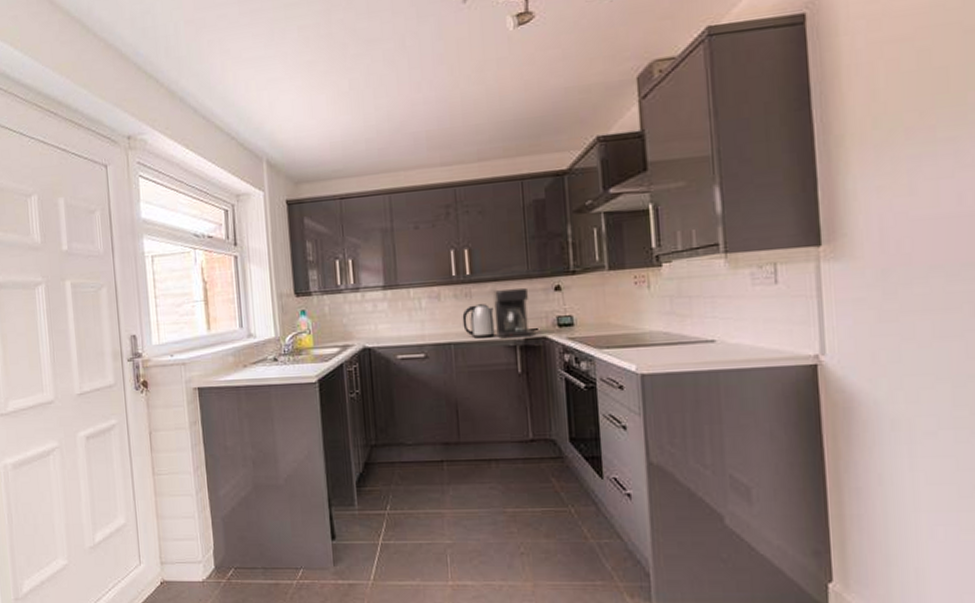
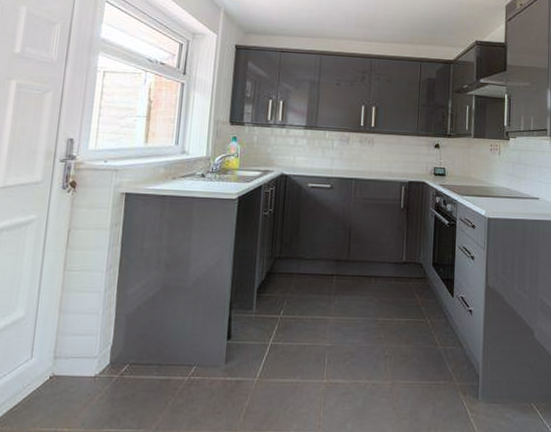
kettle: present [462,304,495,339] -> none [364,150,388,178]
coffee maker: present [492,288,535,338] -> none [386,142,417,181]

